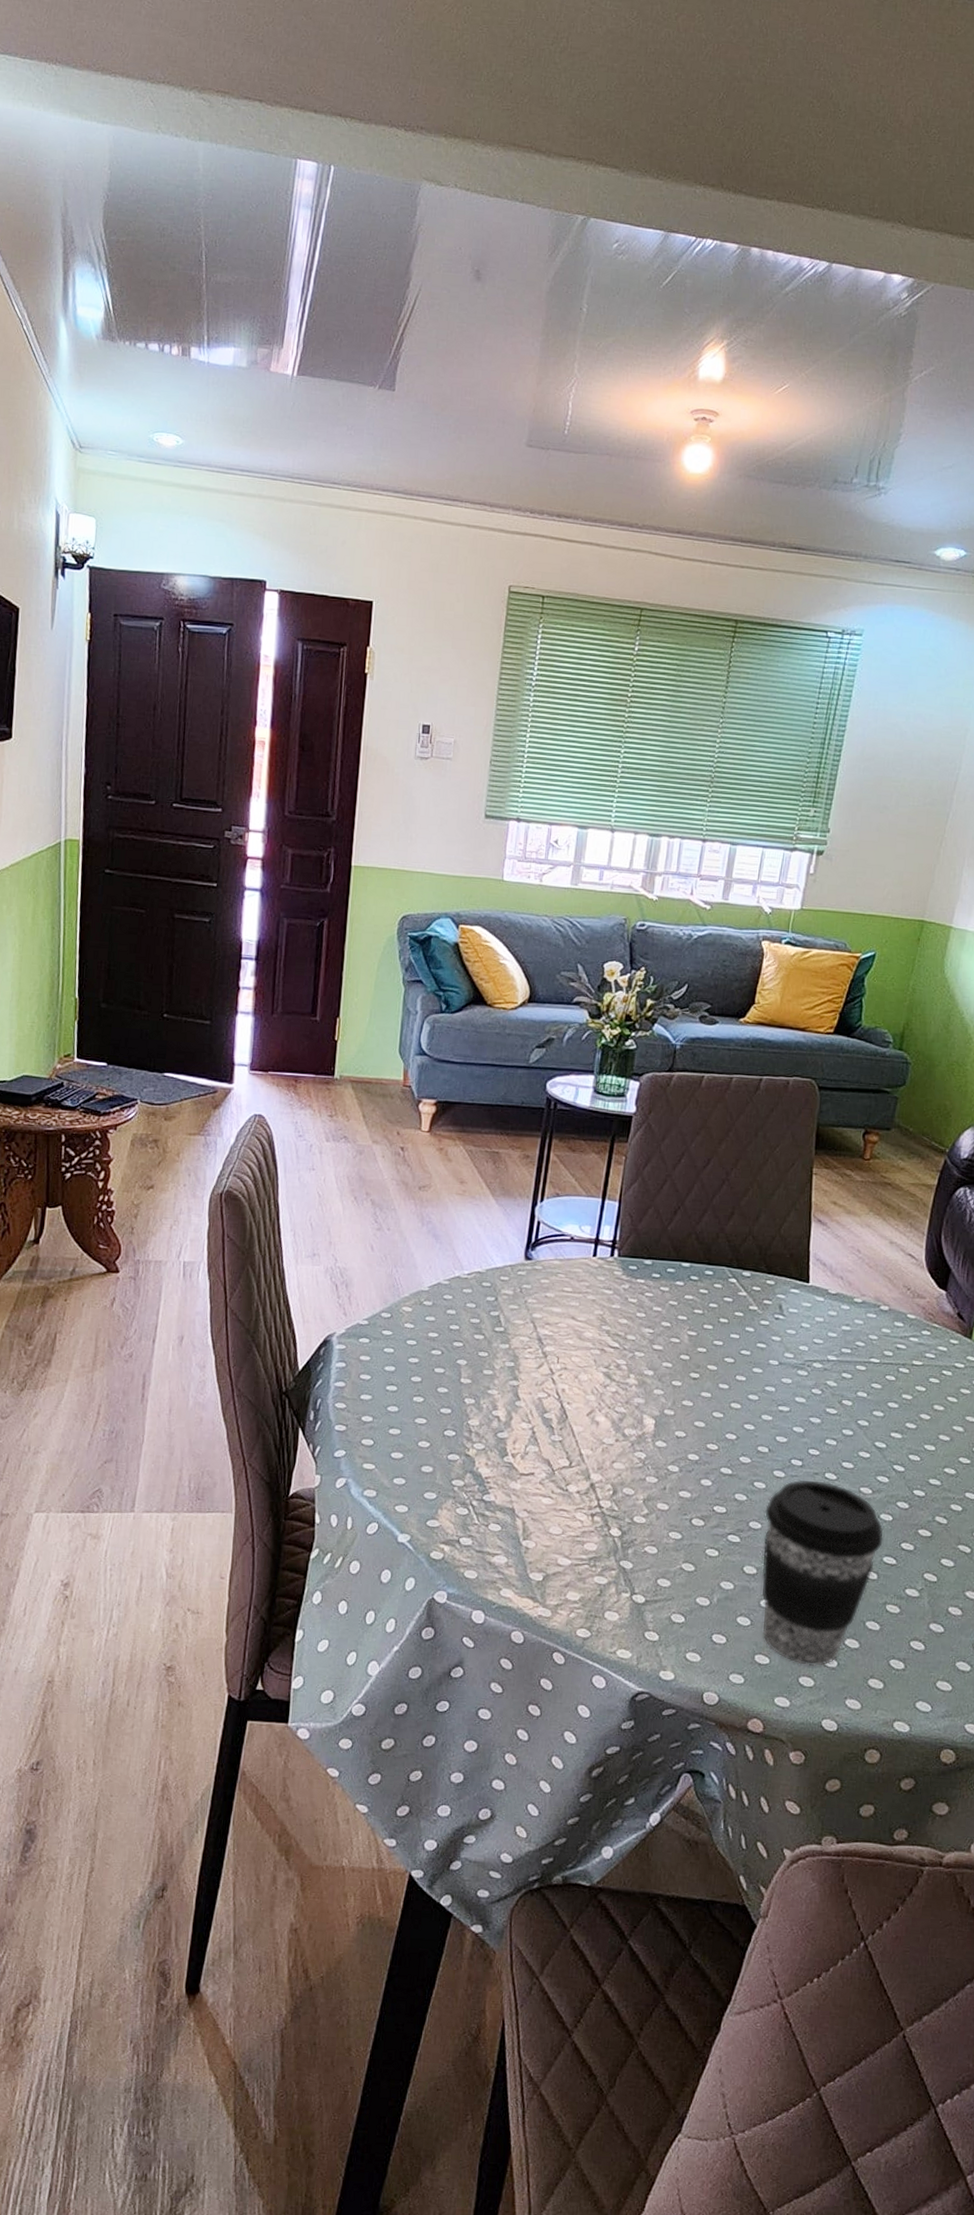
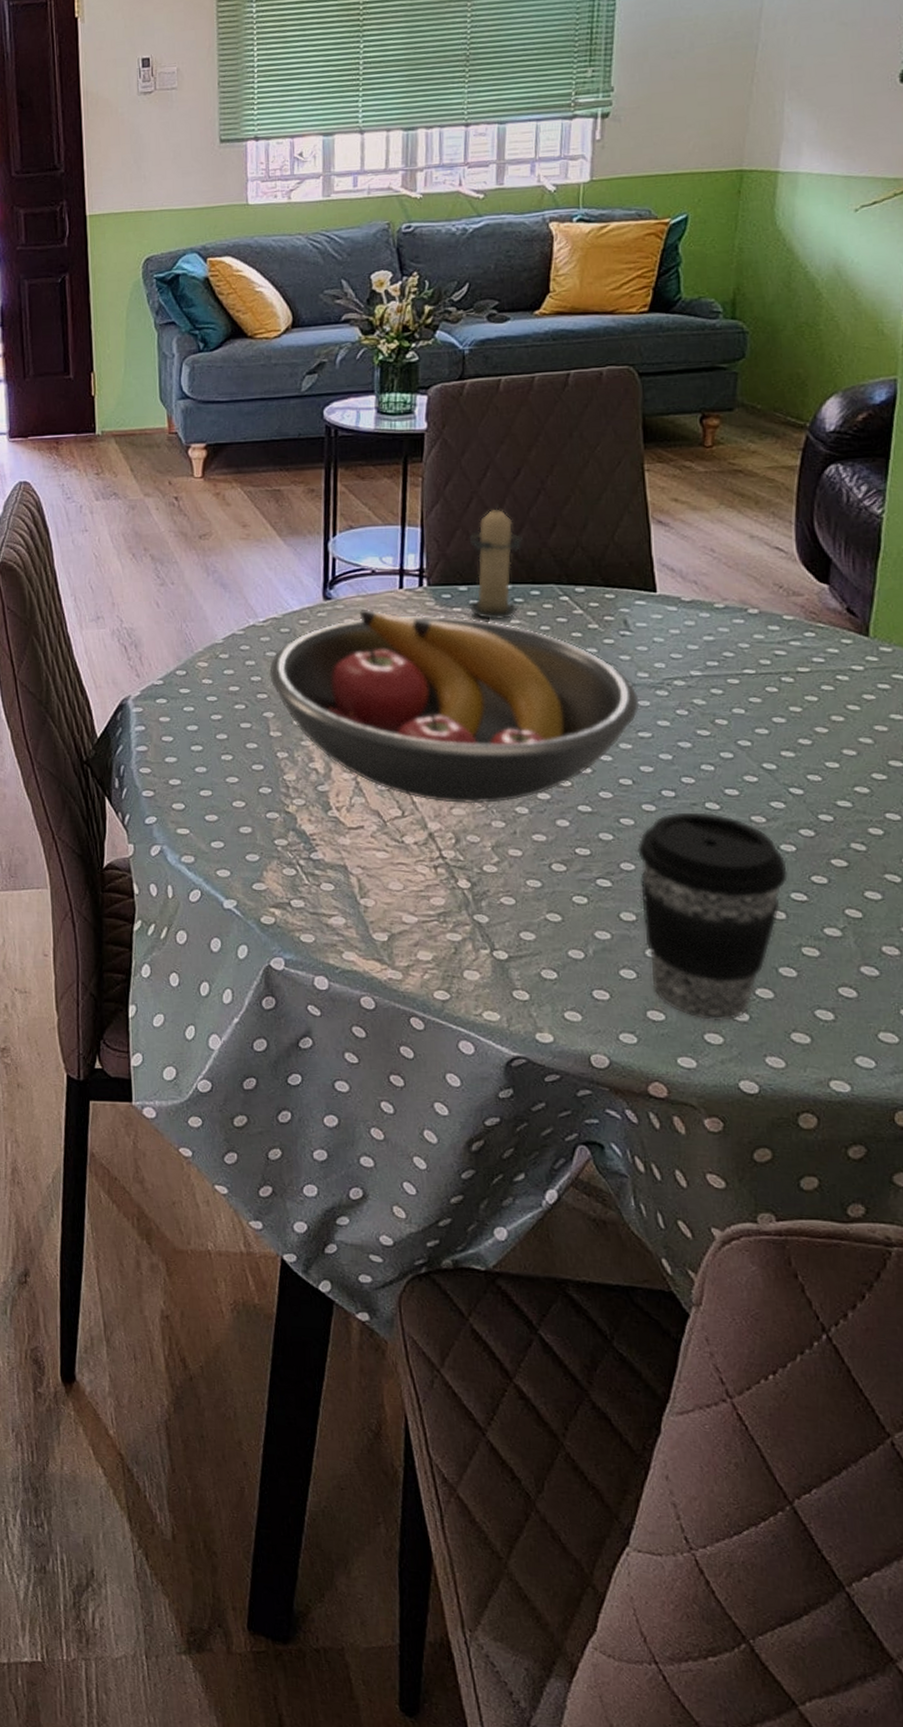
fruit bowl: none [466,1272,784,1460] -> present [268,609,640,804]
candle: none [651,1187,704,1294] -> present [468,502,523,619]

